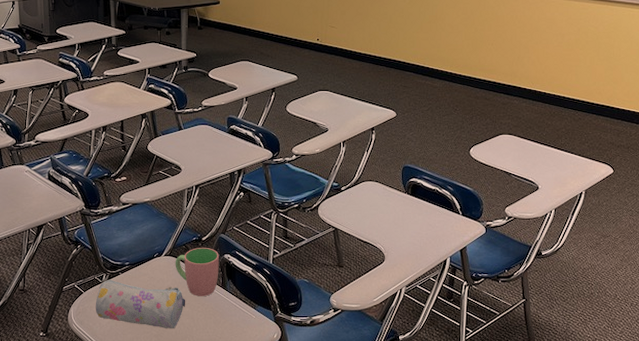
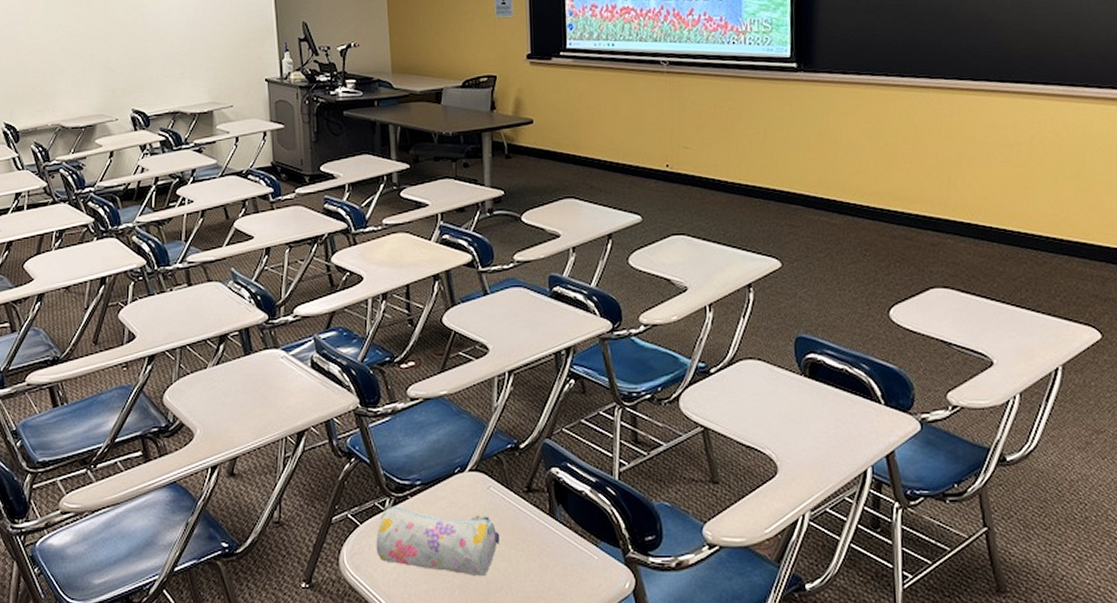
cup: present [175,247,219,297] -> none [483,458,545,530]

